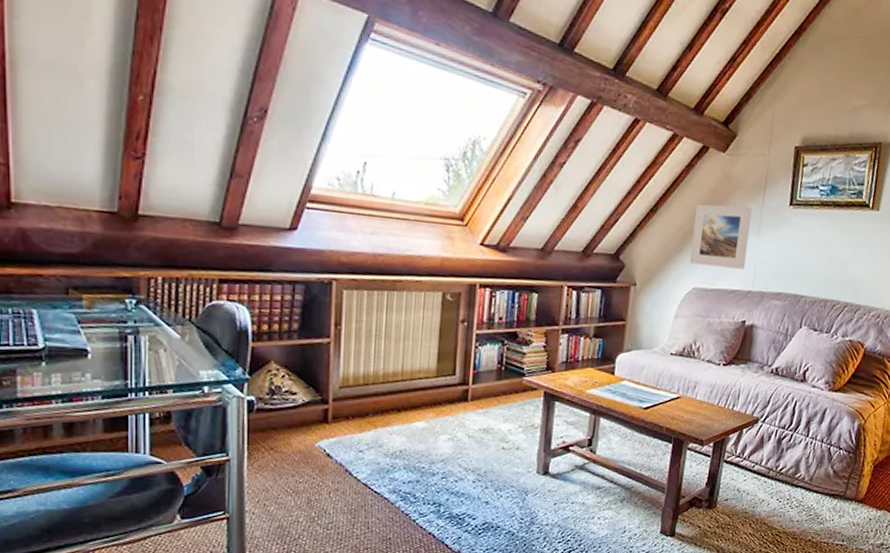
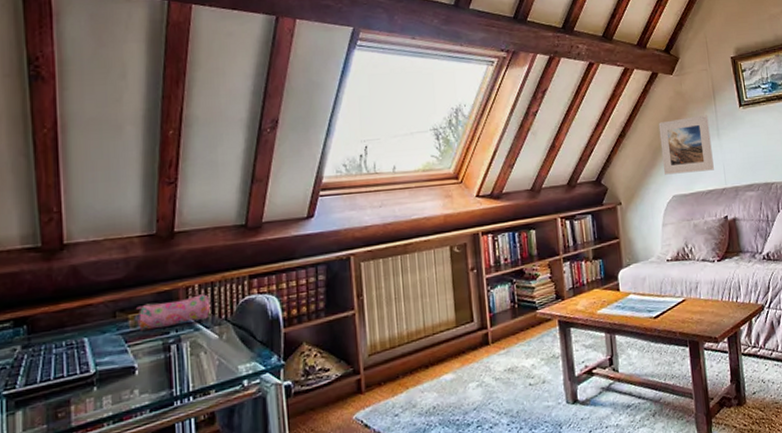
pencil case: none [89,286,174,316] -> present [134,294,211,331]

